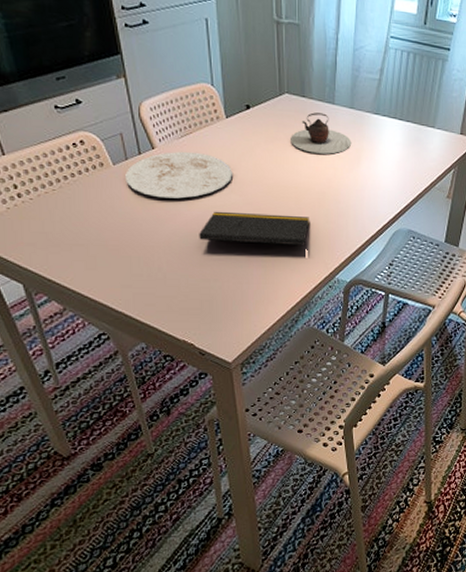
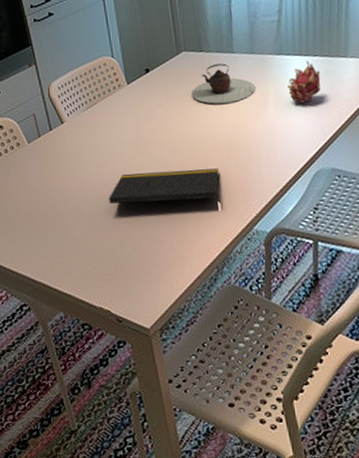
plate: present [125,151,232,199] -> none [39,120,137,168]
fruit: none [380,125,410,166] -> present [288,61,321,103]

